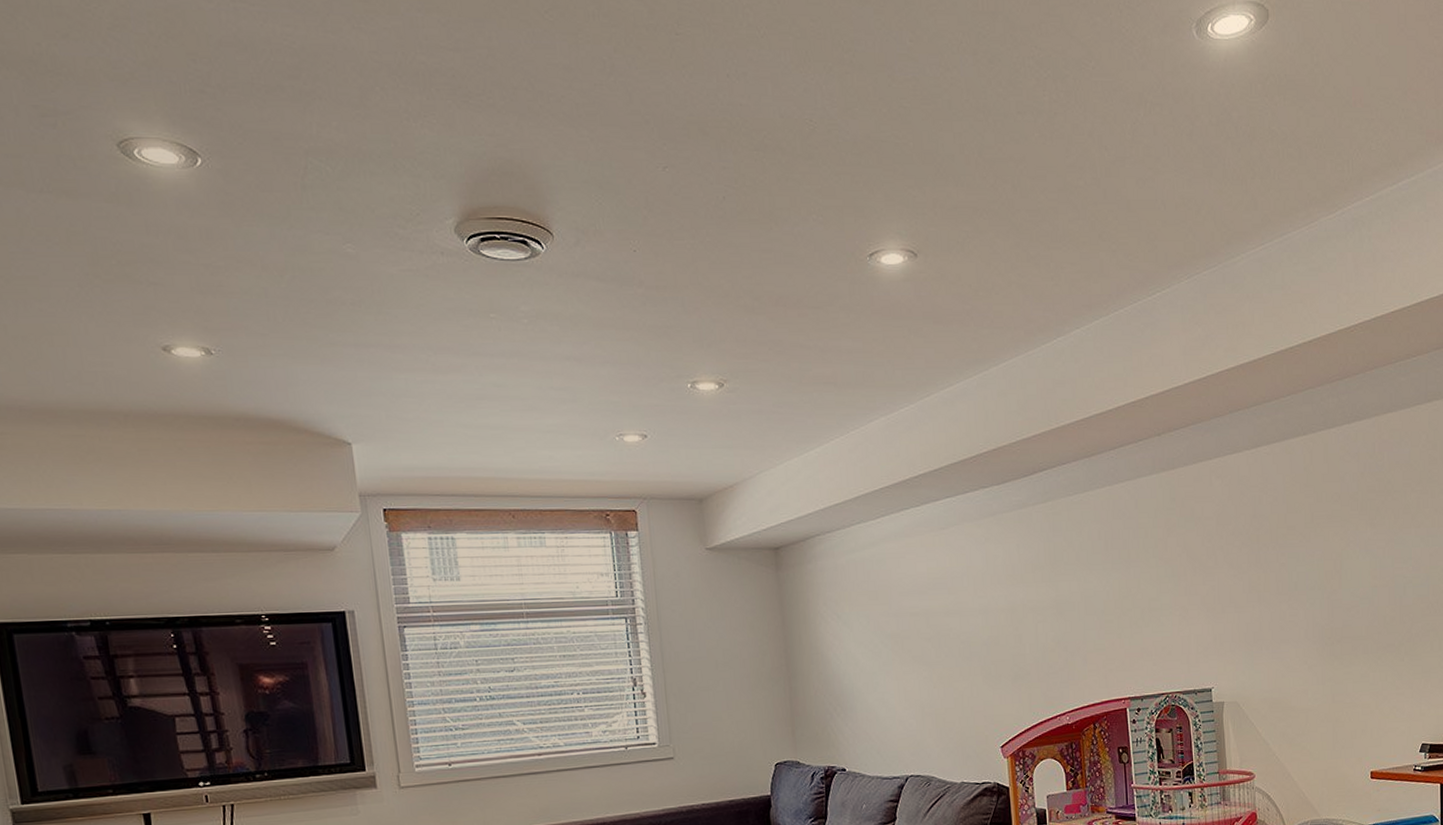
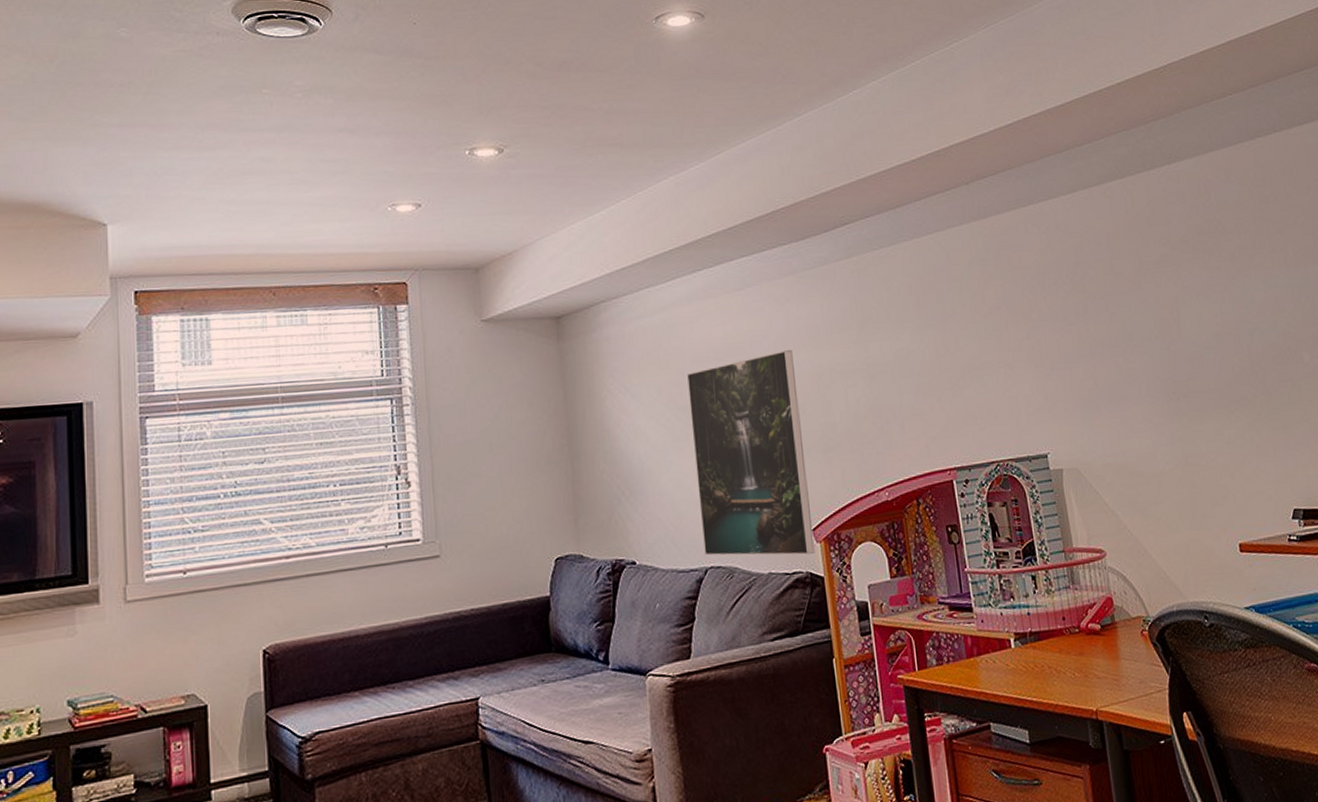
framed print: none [894,586,1002,769] -> present [687,350,815,556]

